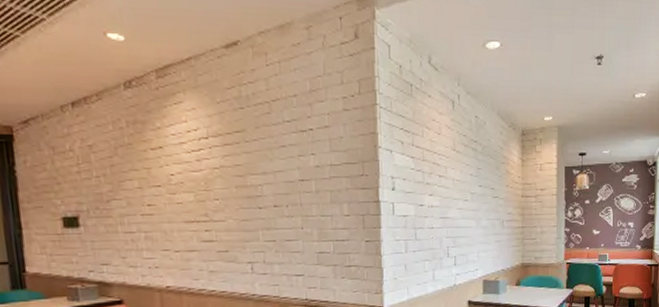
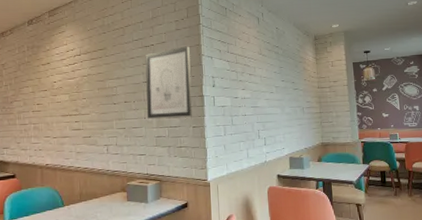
wall art: none [301,134,366,229] -> present [145,46,193,119]

